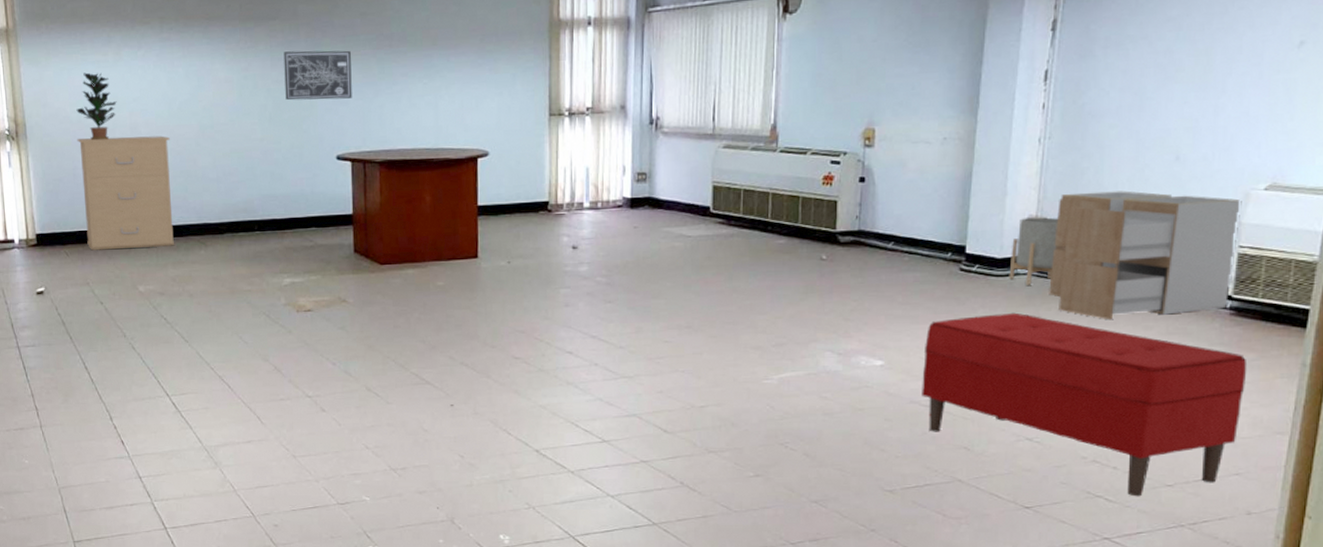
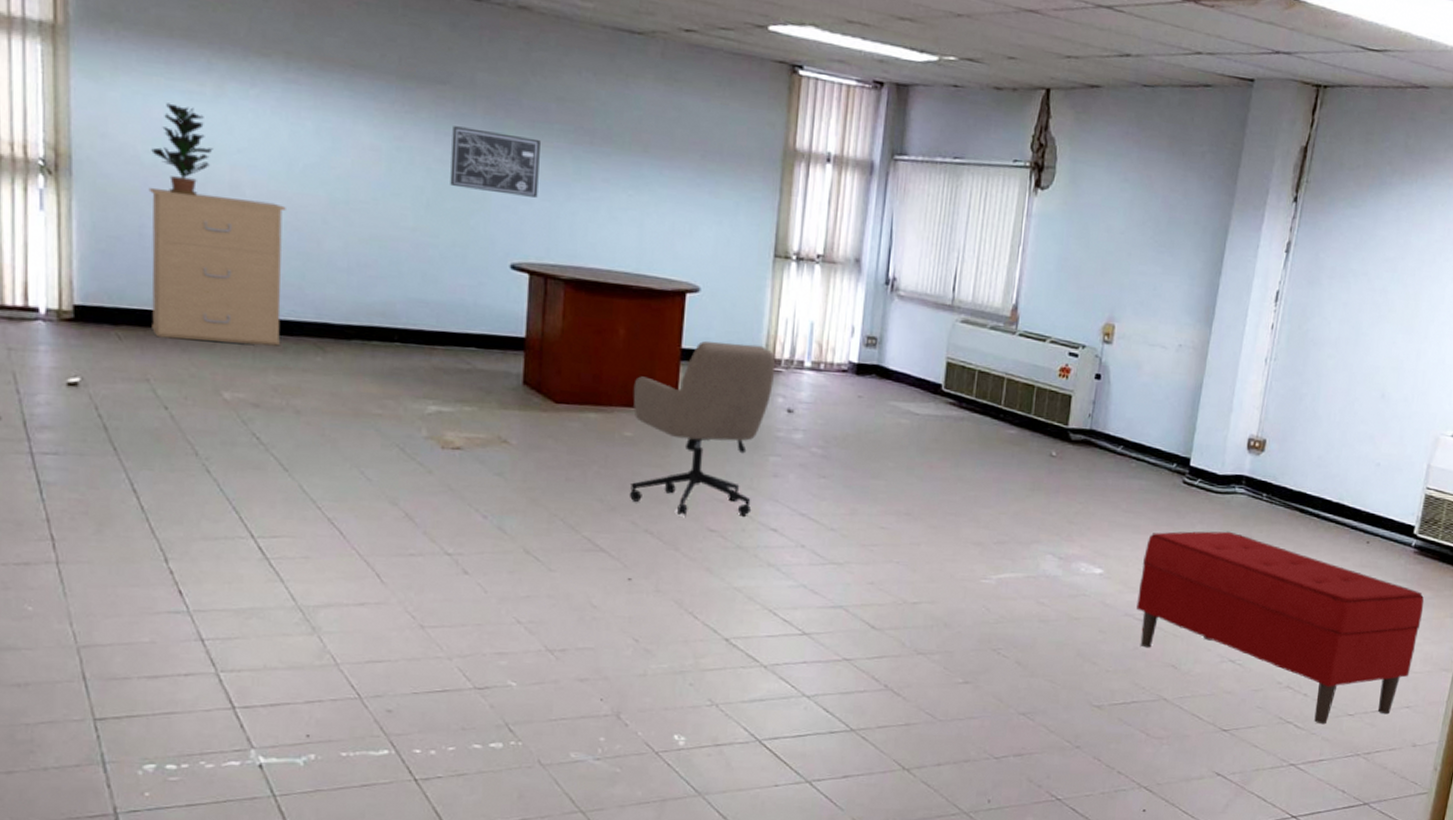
office chair: none [441,194,558,348] -> present [630,340,775,517]
planter: present [1009,217,1059,285] -> none [1227,437,1277,505]
cabinet: present [1049,191,1242,320] -> none [1262,418,1433,548]

